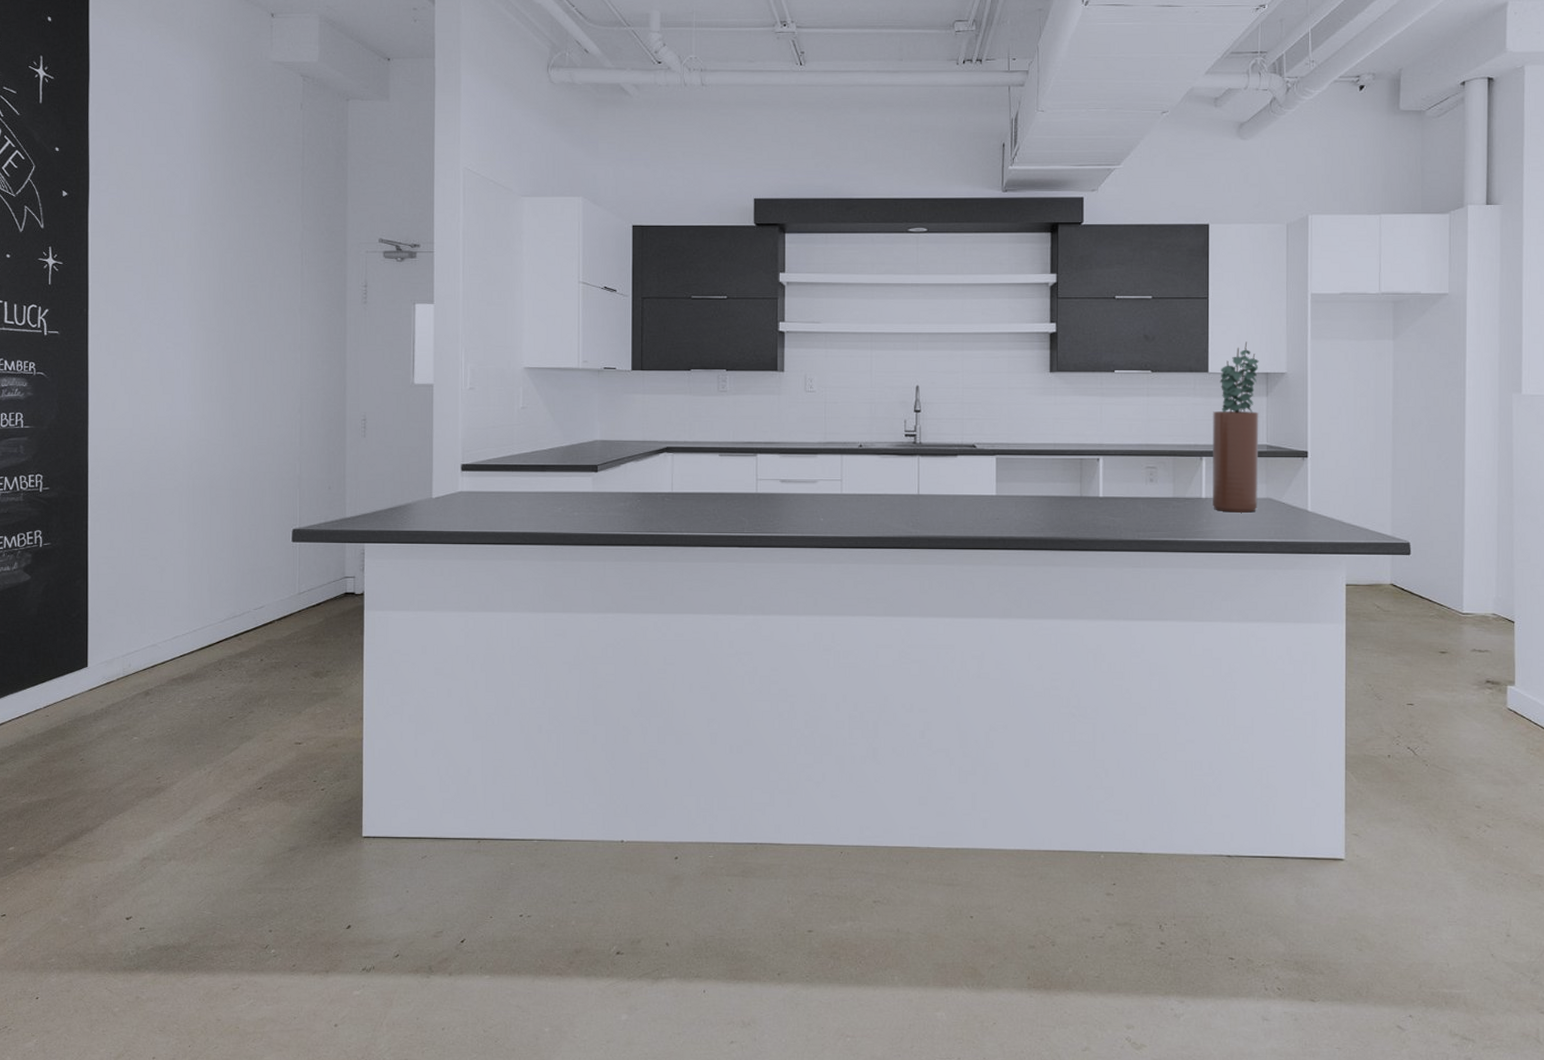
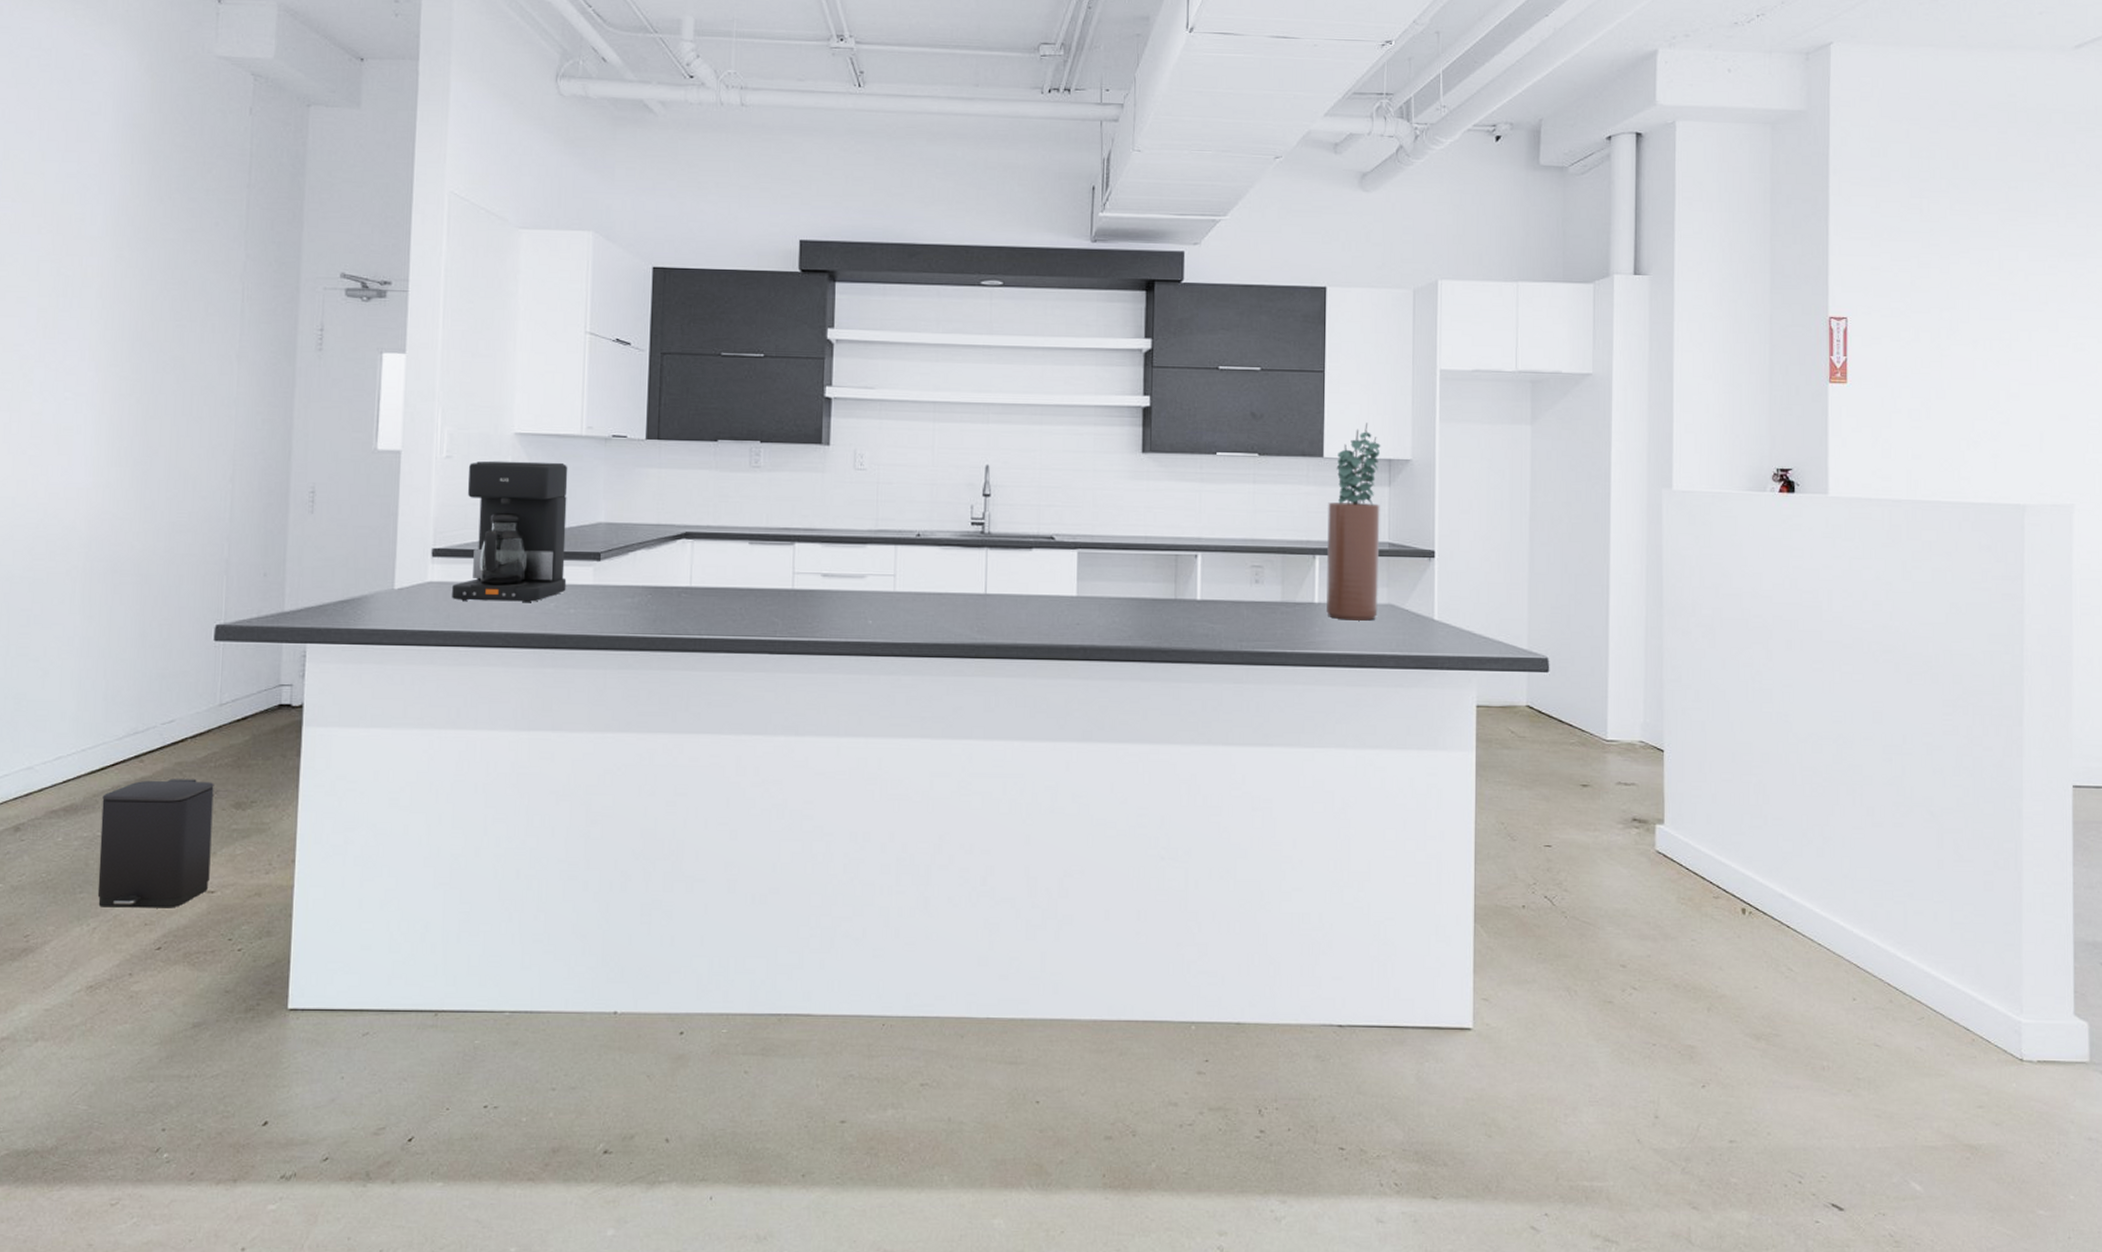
pedal bin: none [211,653,297,756] -> present [97,779,214,908]
coffee maker: none [479,391,571,507] -> present [452,460,568,602]

